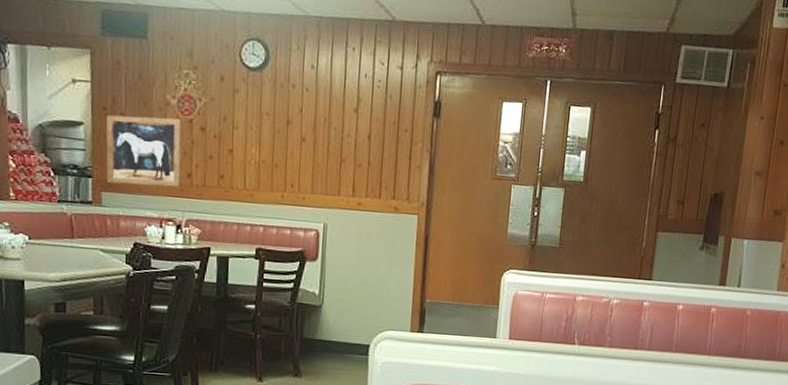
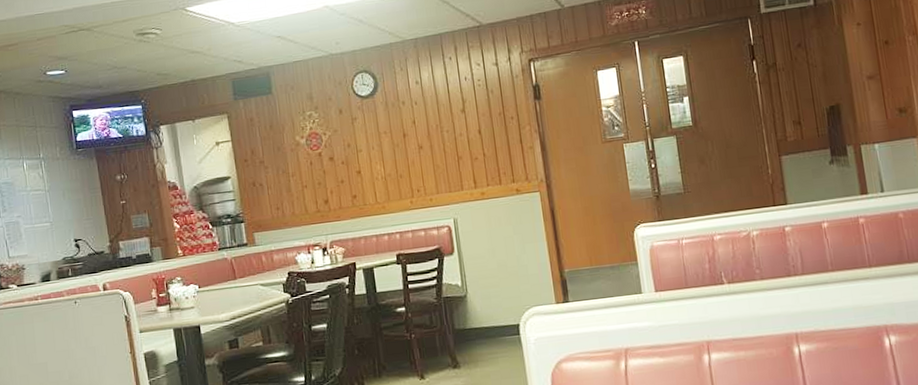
wall art: present [106,114,182,188] -> none [248,155,321,224]

